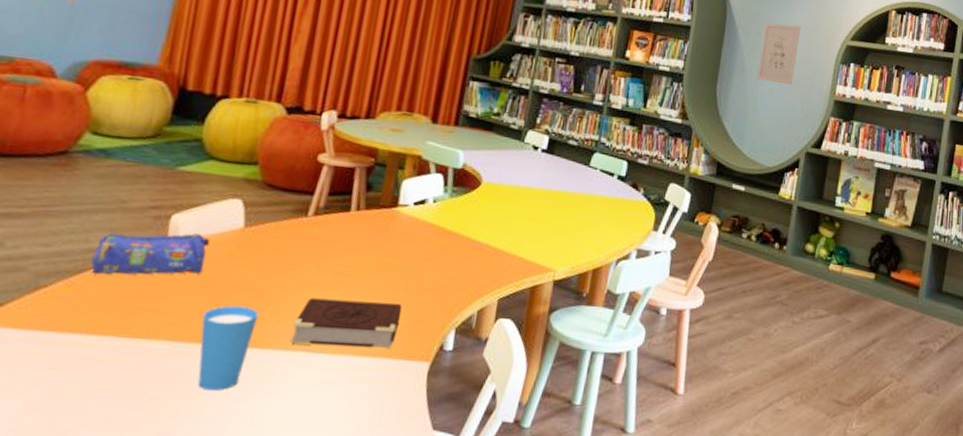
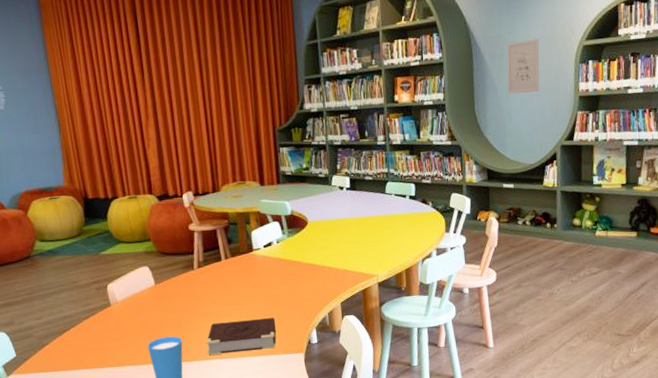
pencil case: present [91,232,210,275] -> none [68,293,138,332]

